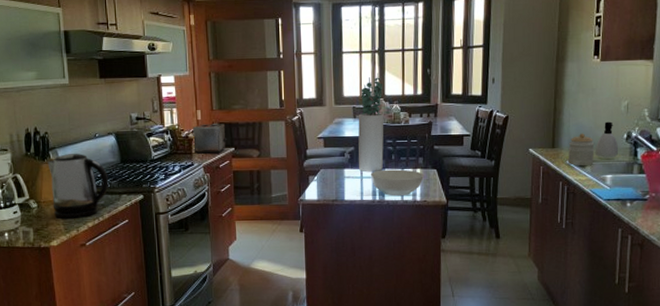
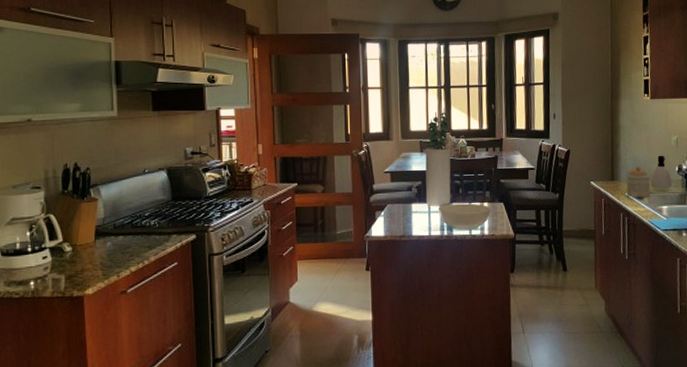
kettle: present [47,154,109,219] -> none [87,191,157,263]
toaster: present [193,123,227,154] -> none [253,157,290,190]

